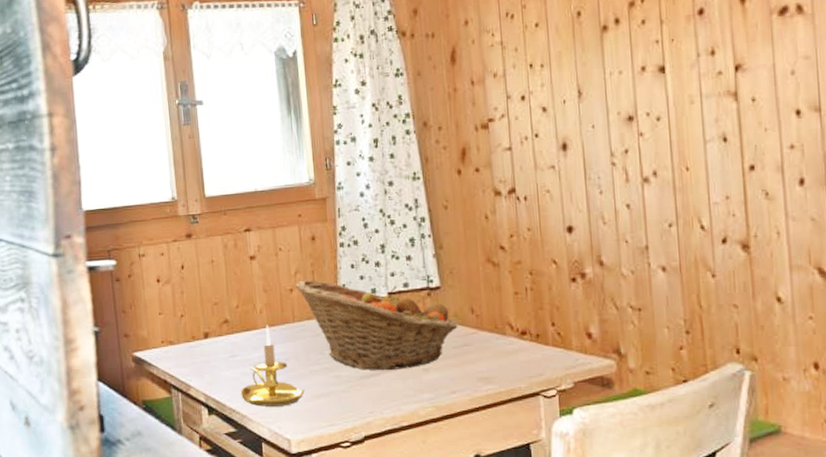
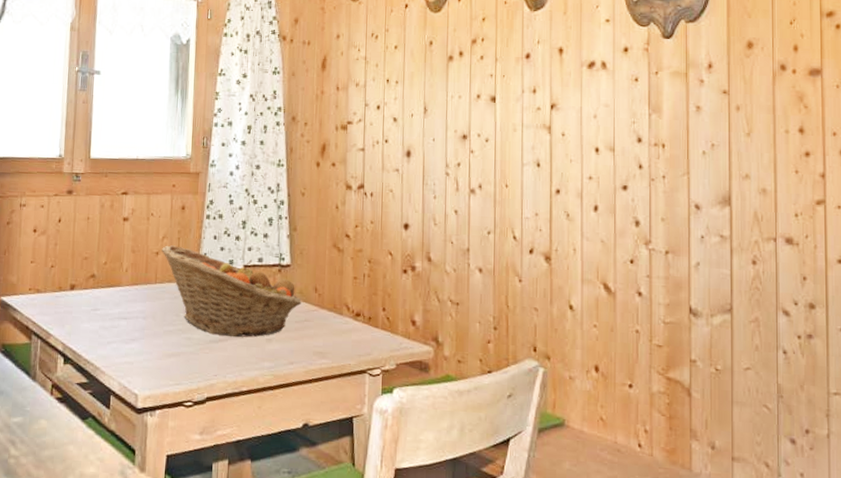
candle holder: present [240,324,305,407] -> none [97,283,158,362]

